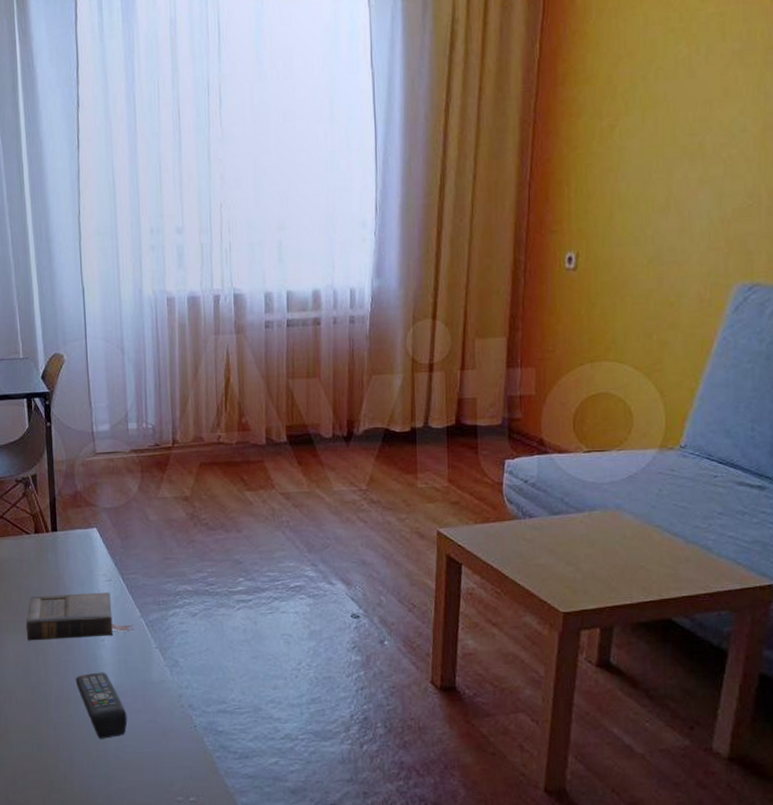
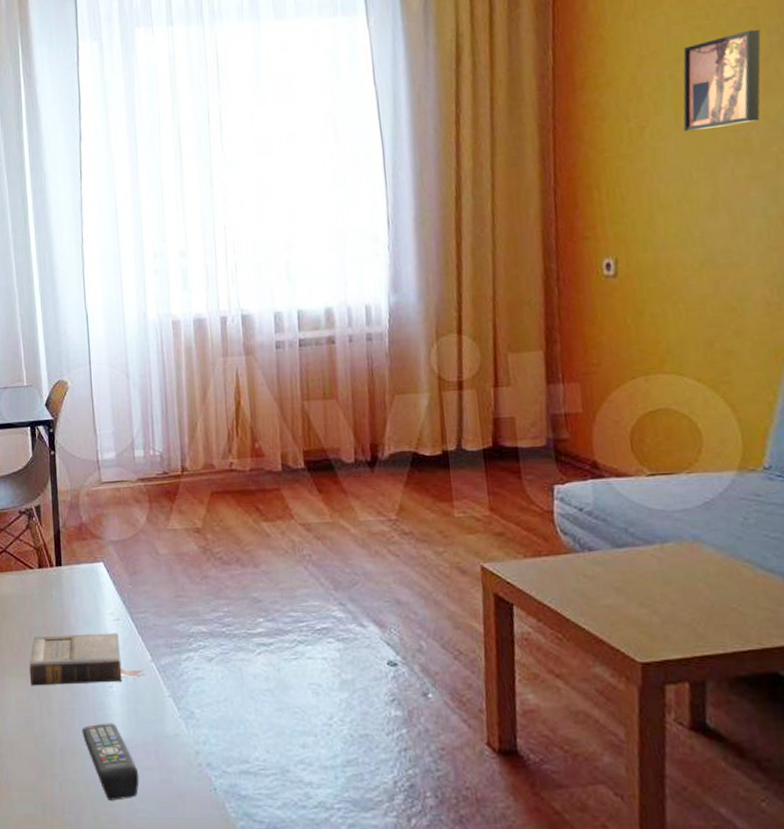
wall art: none [649,35,726,134] -> present [683,29,761,132]

